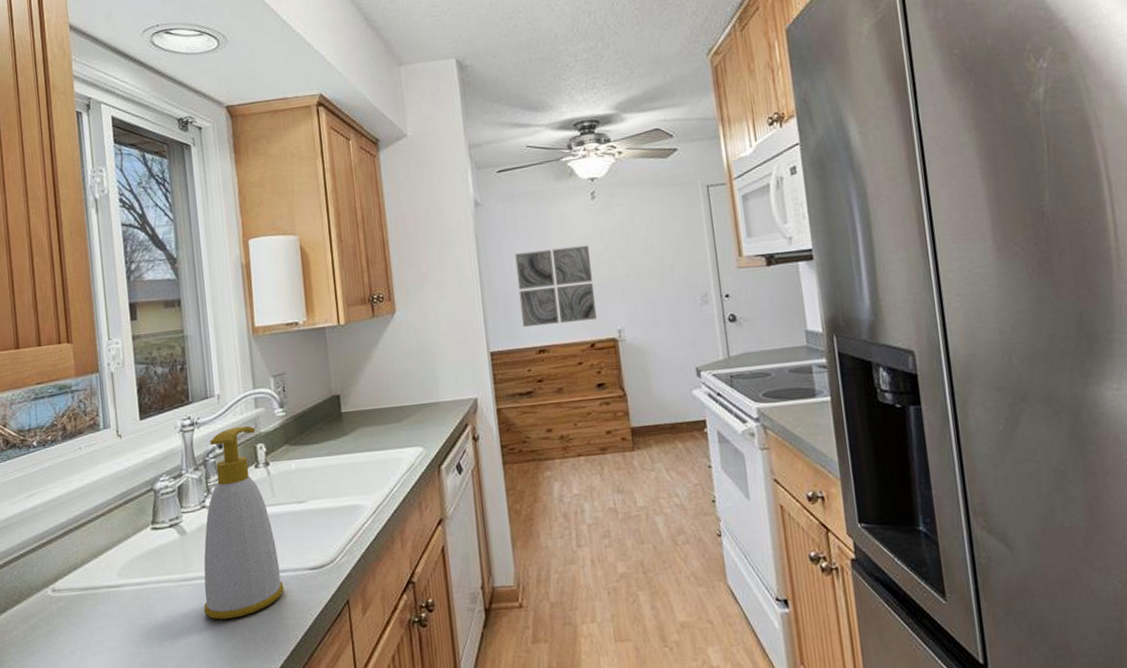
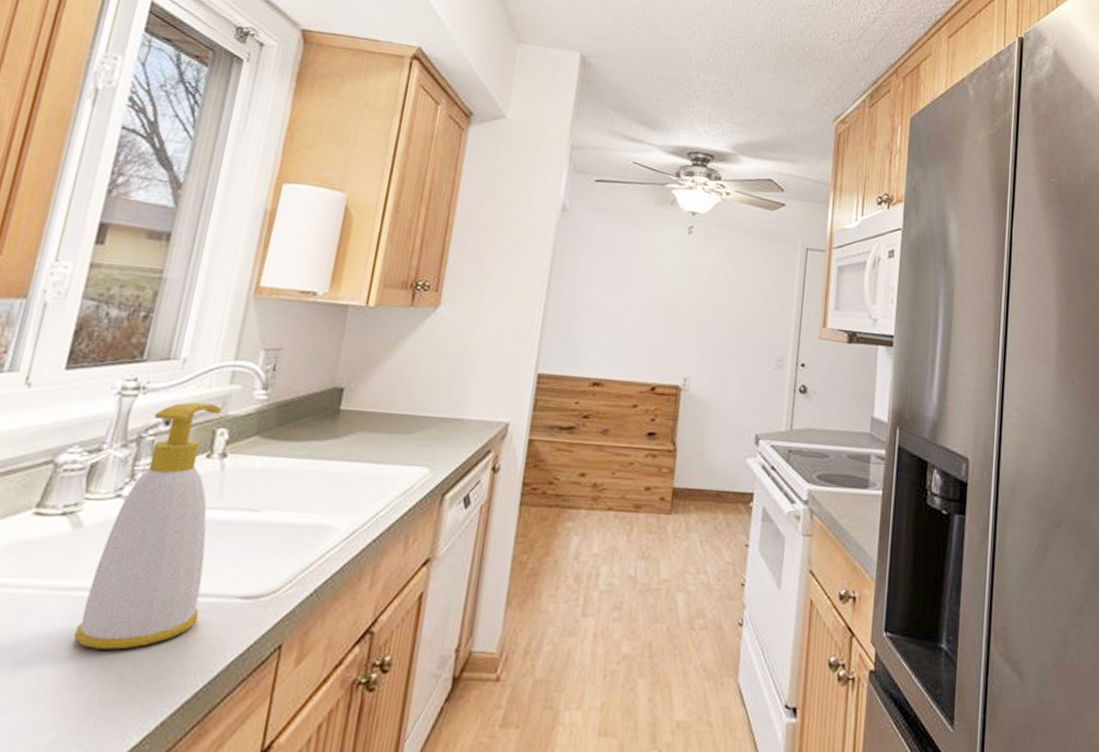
wall art: present [515,245,596,327] -> none [581,271,674,361]

